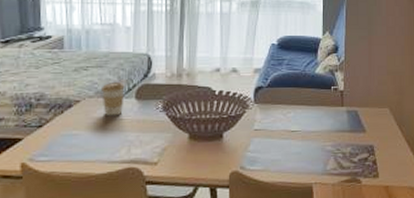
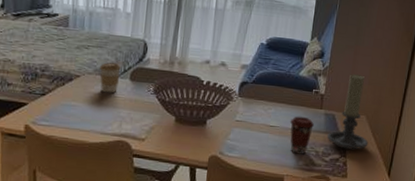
coffee cup: none [311,116,338,158] -> present [289,116,315,155]
candle holder: none [352,64,396,147] -> present [327,73,369,150]

